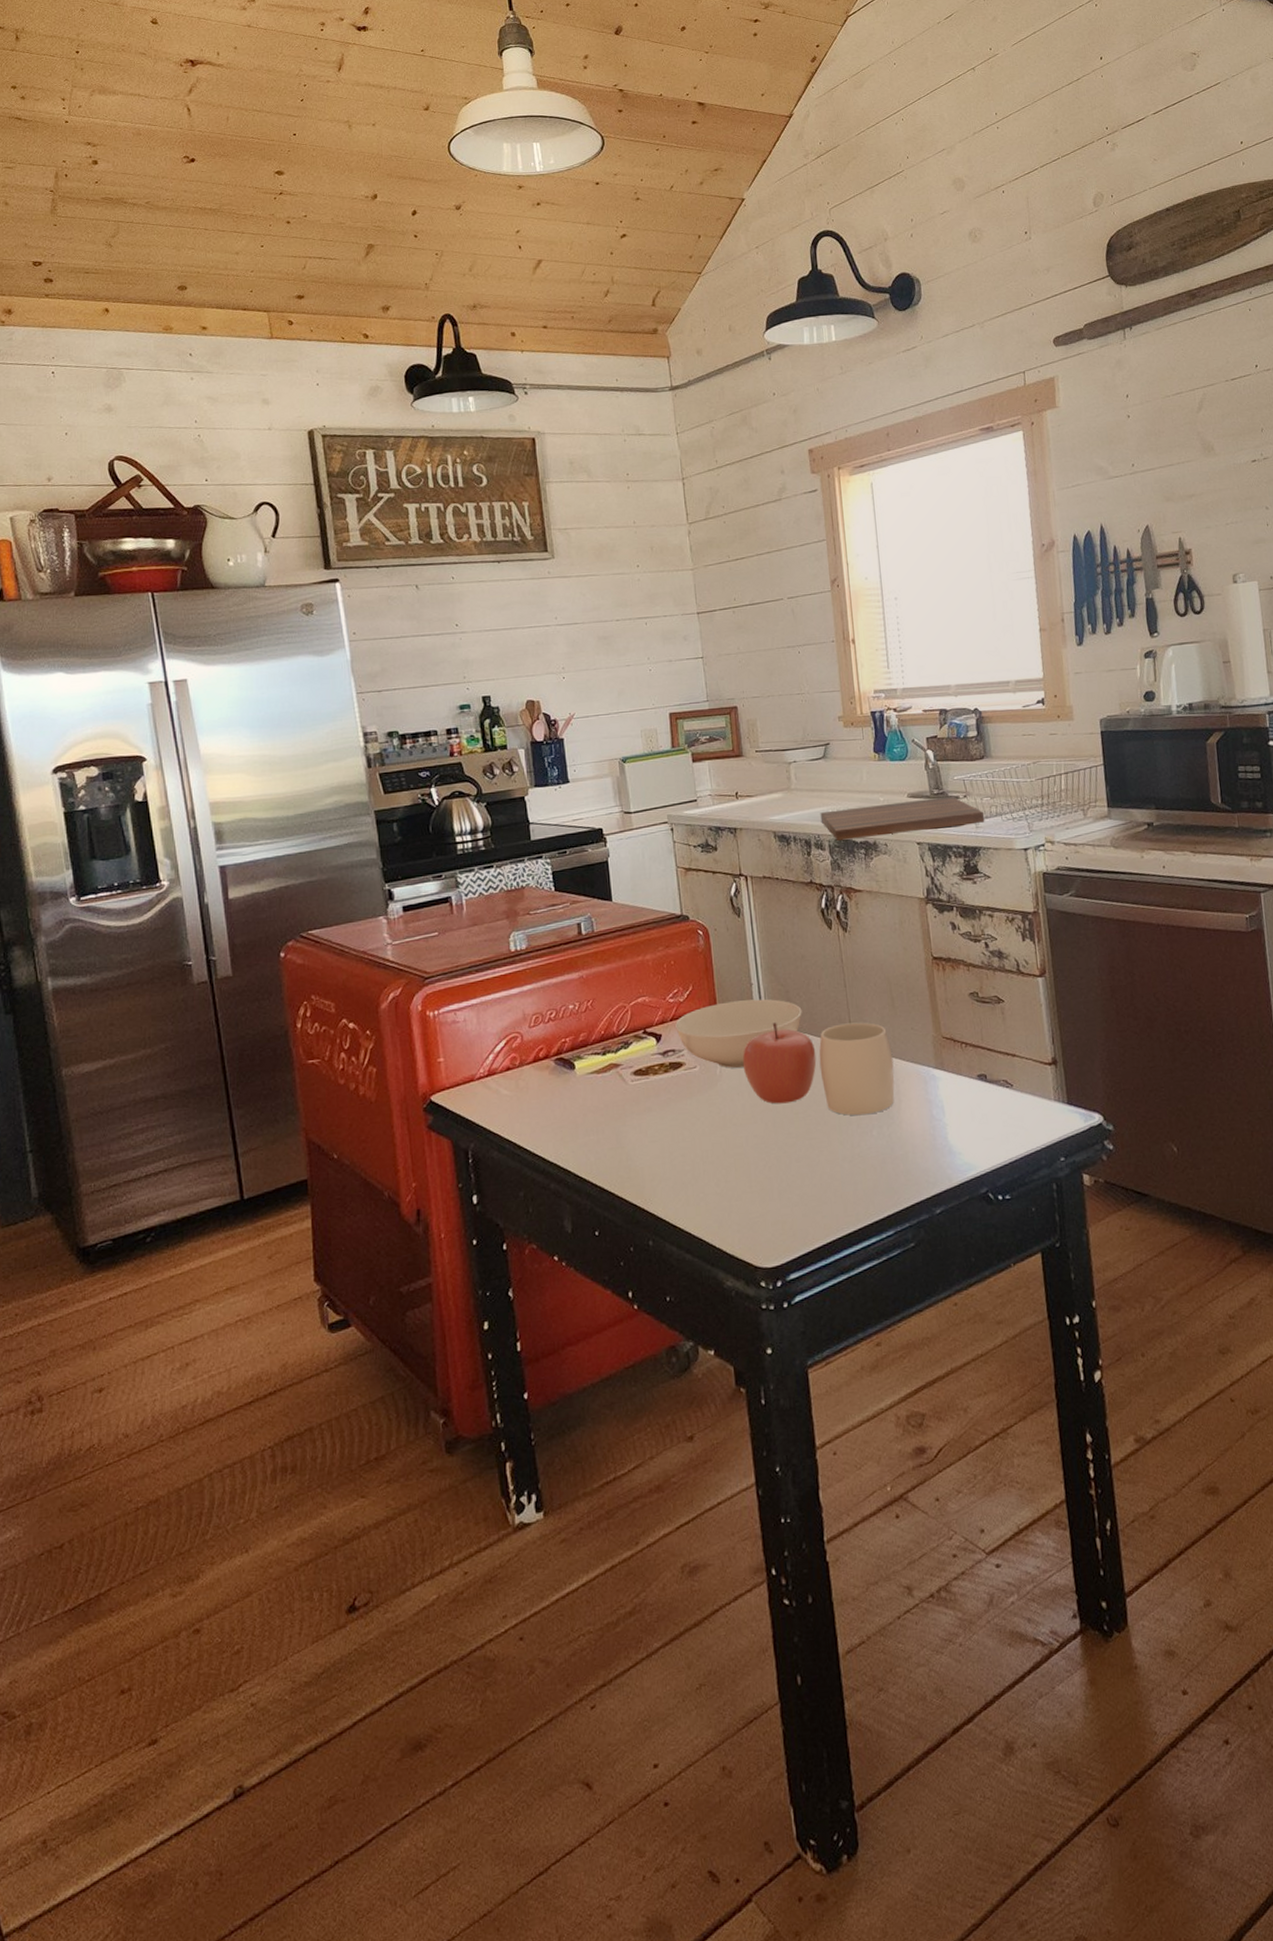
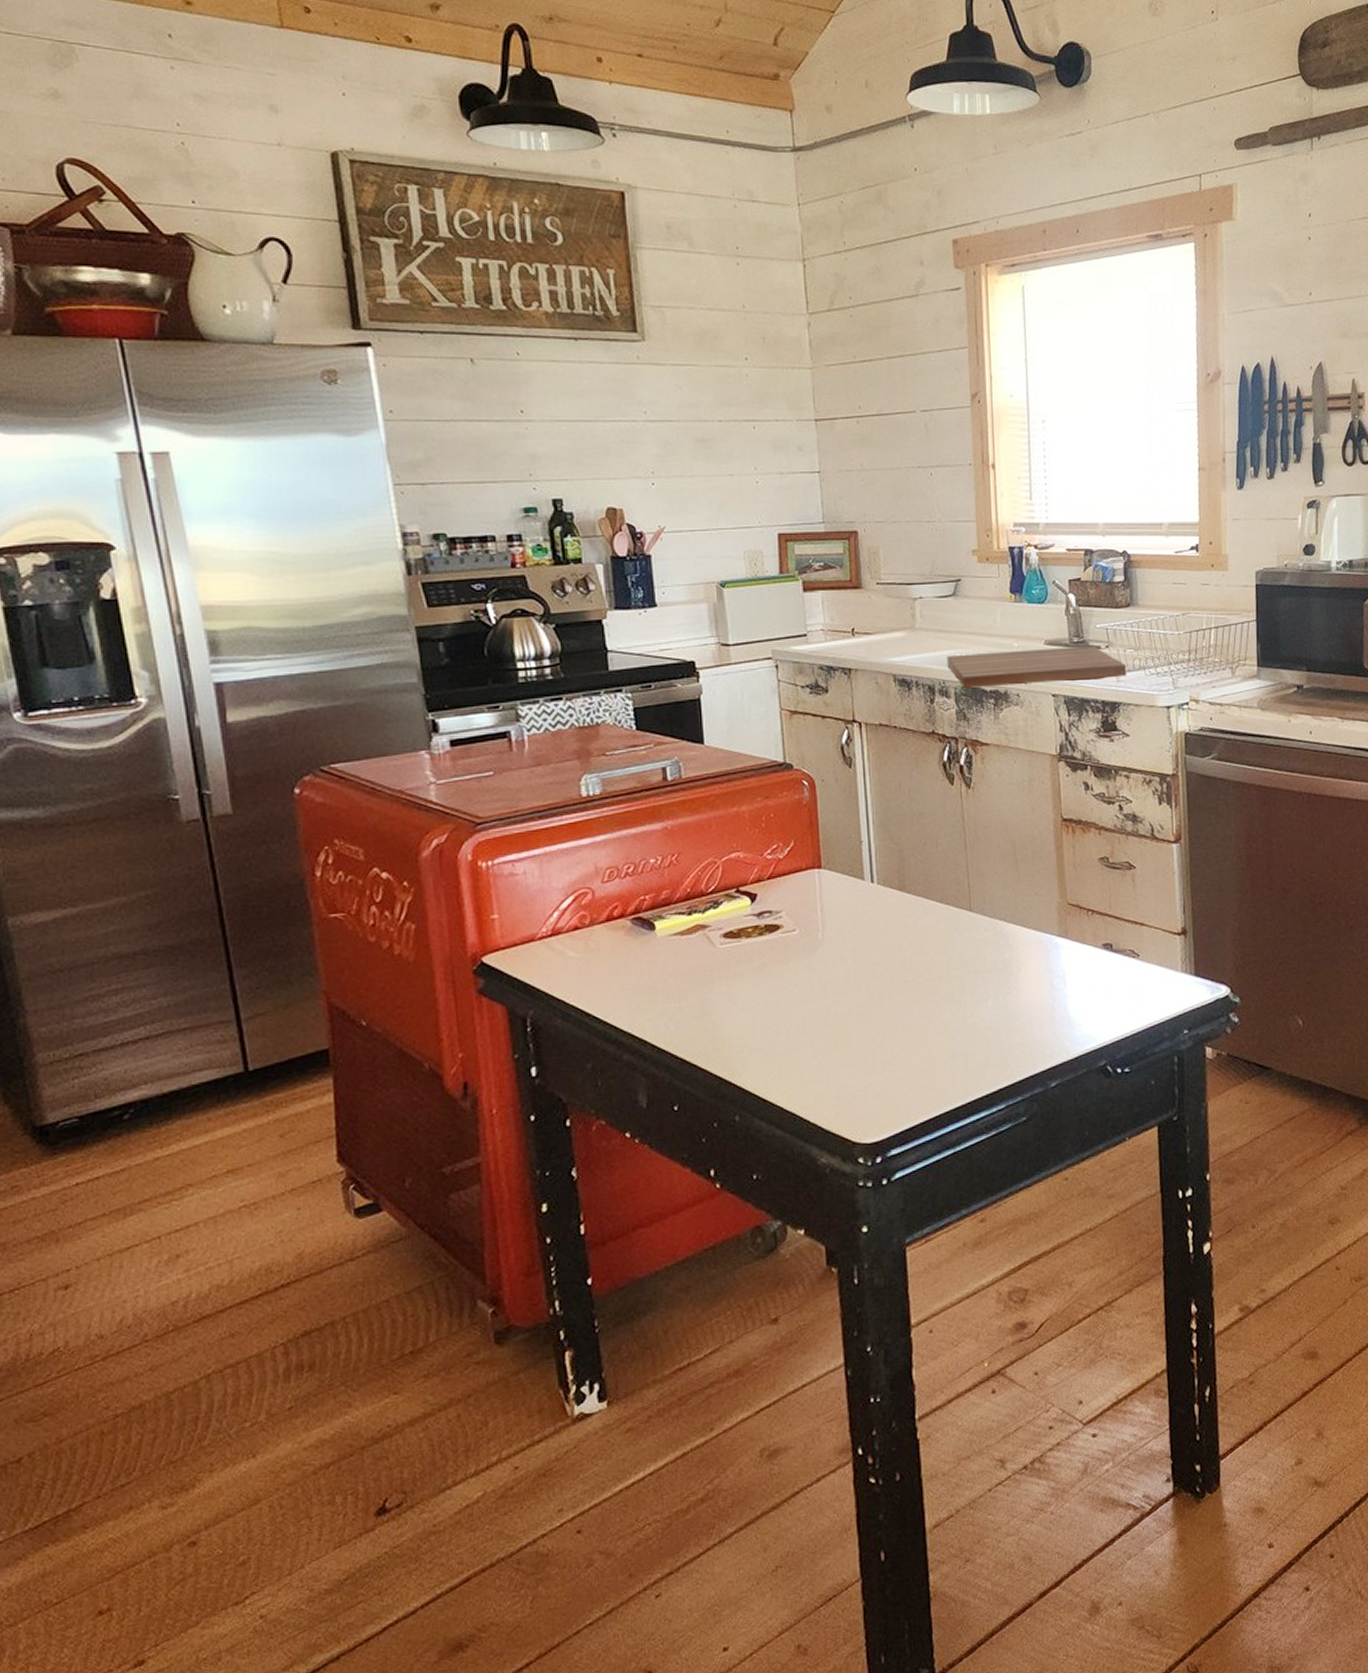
bowl: present [674,999,802,1068] -> none [772,858,917,932]
fruit: present [742,1021,817,1104] -> none [847,883,930,972]
mug: present [819,1022,895,1116] -> none [933,886,1014,985]

